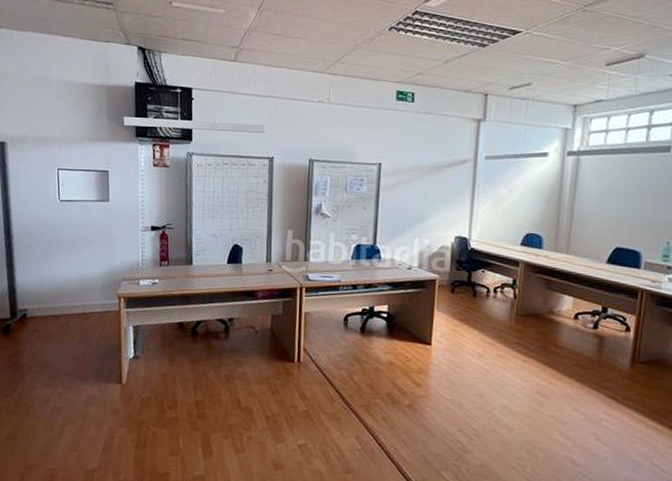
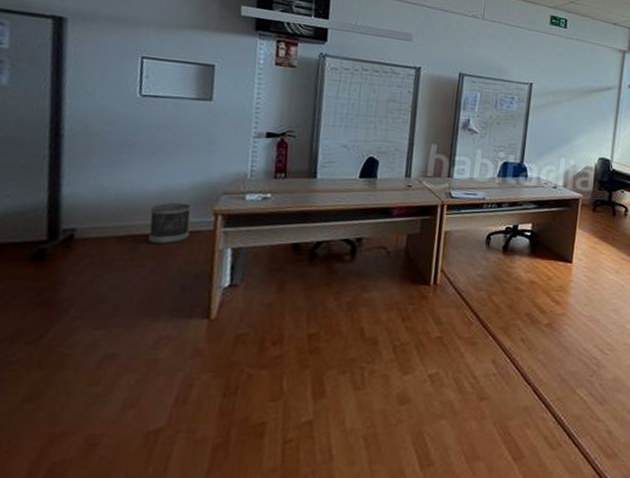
wastebasket: none [73,288,102,322] -> present [148,202,192,245]

